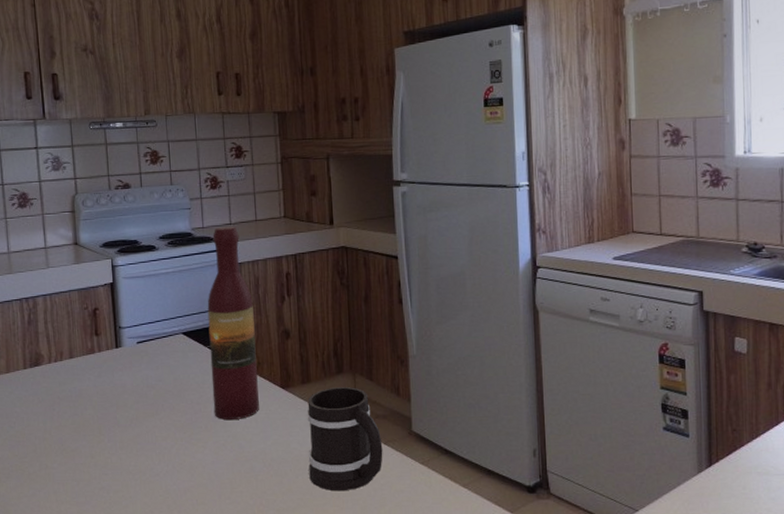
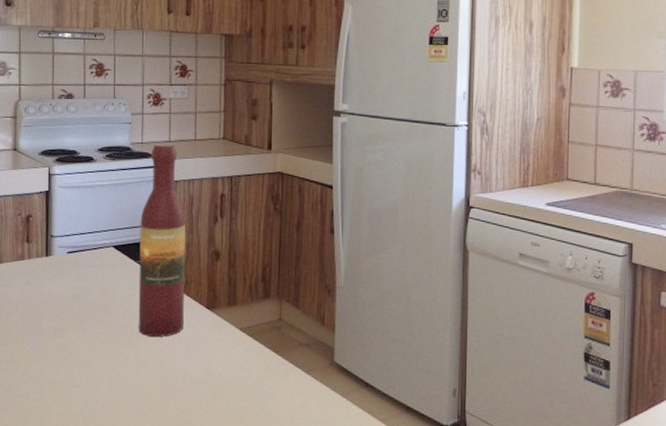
mug: present [307,386,383,491] -> none [228,311,304,417]

